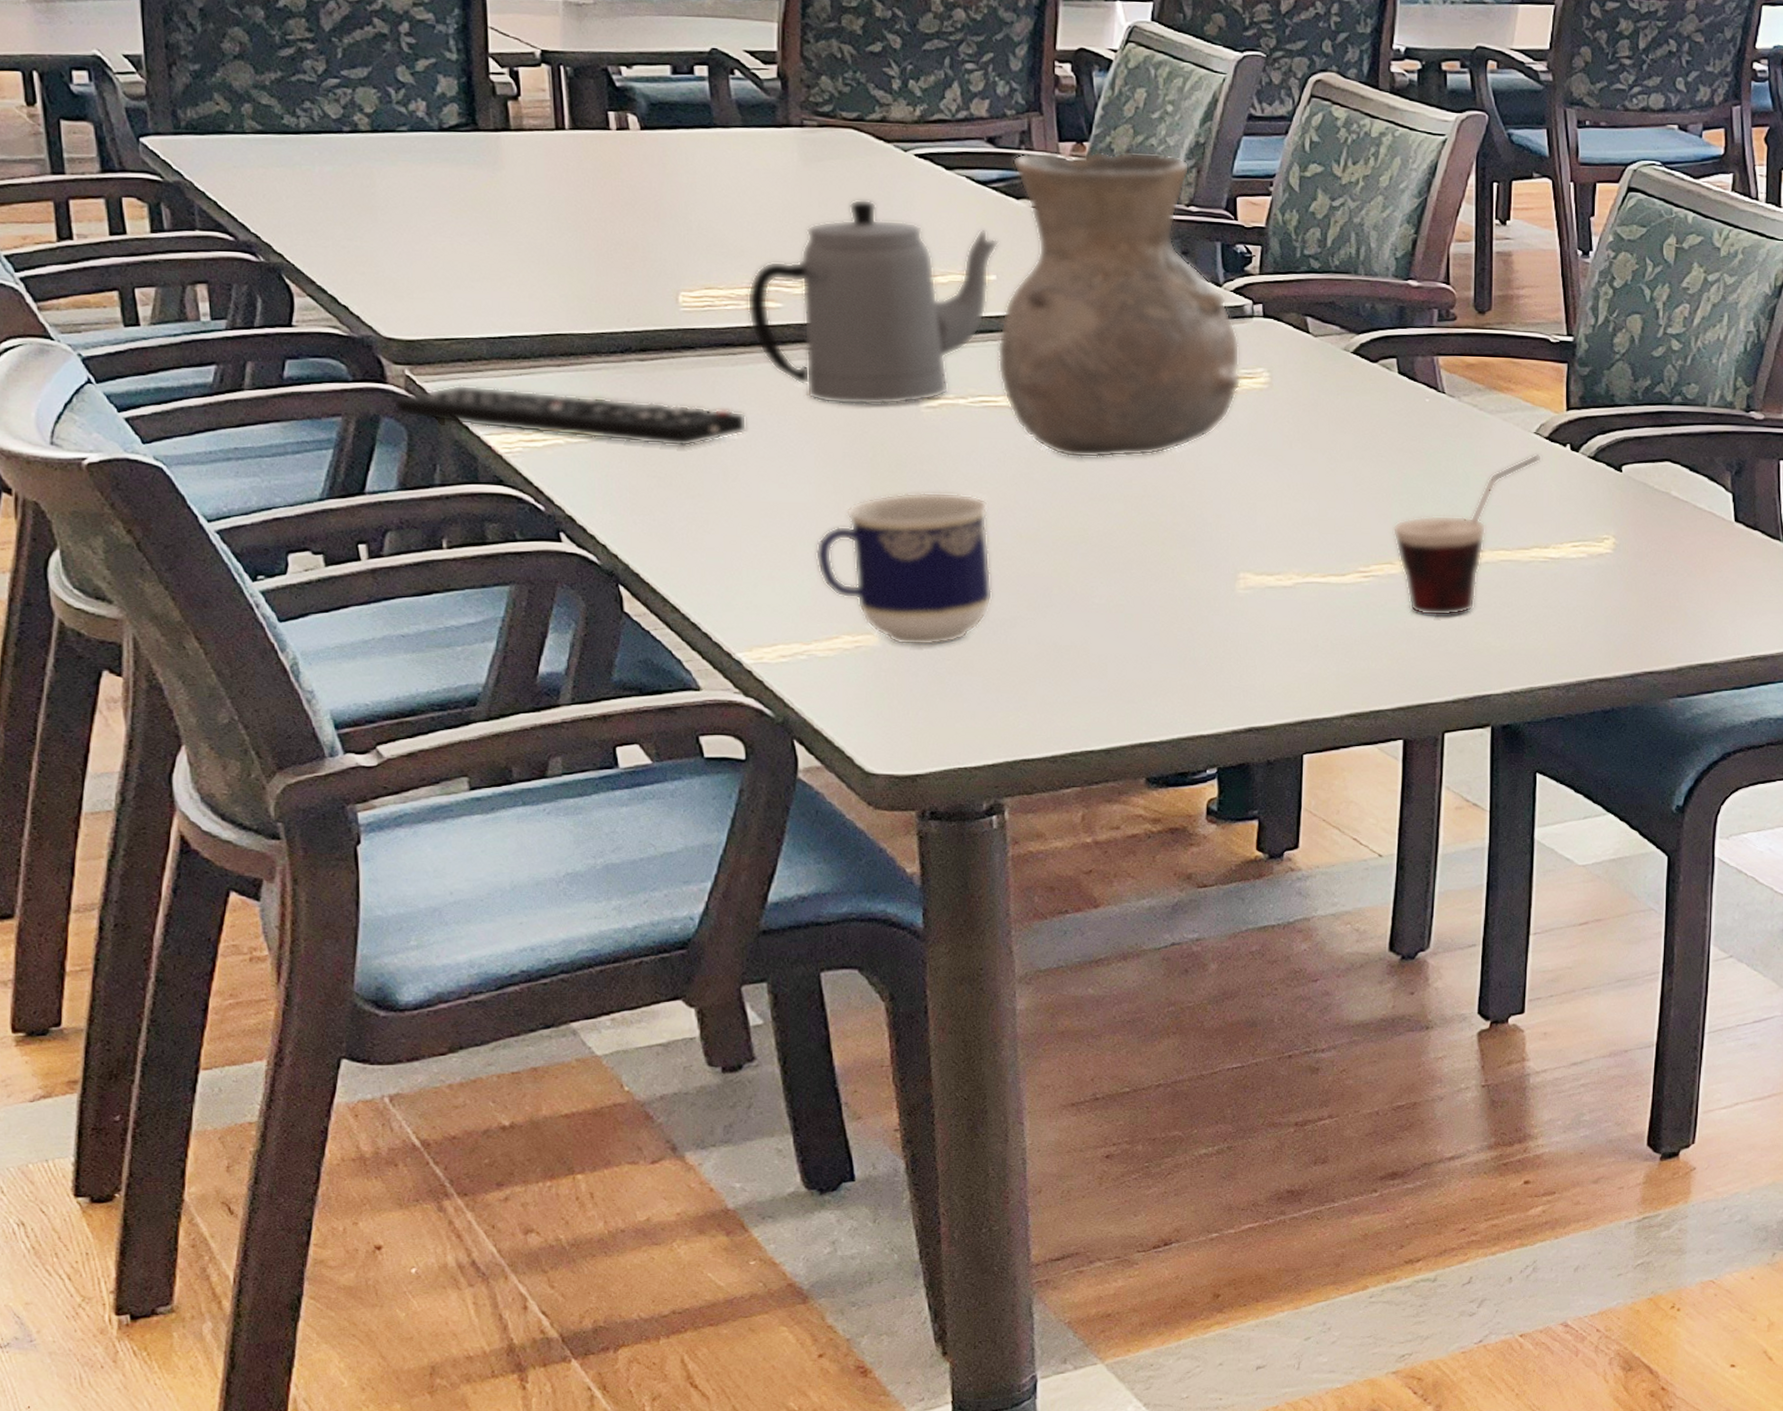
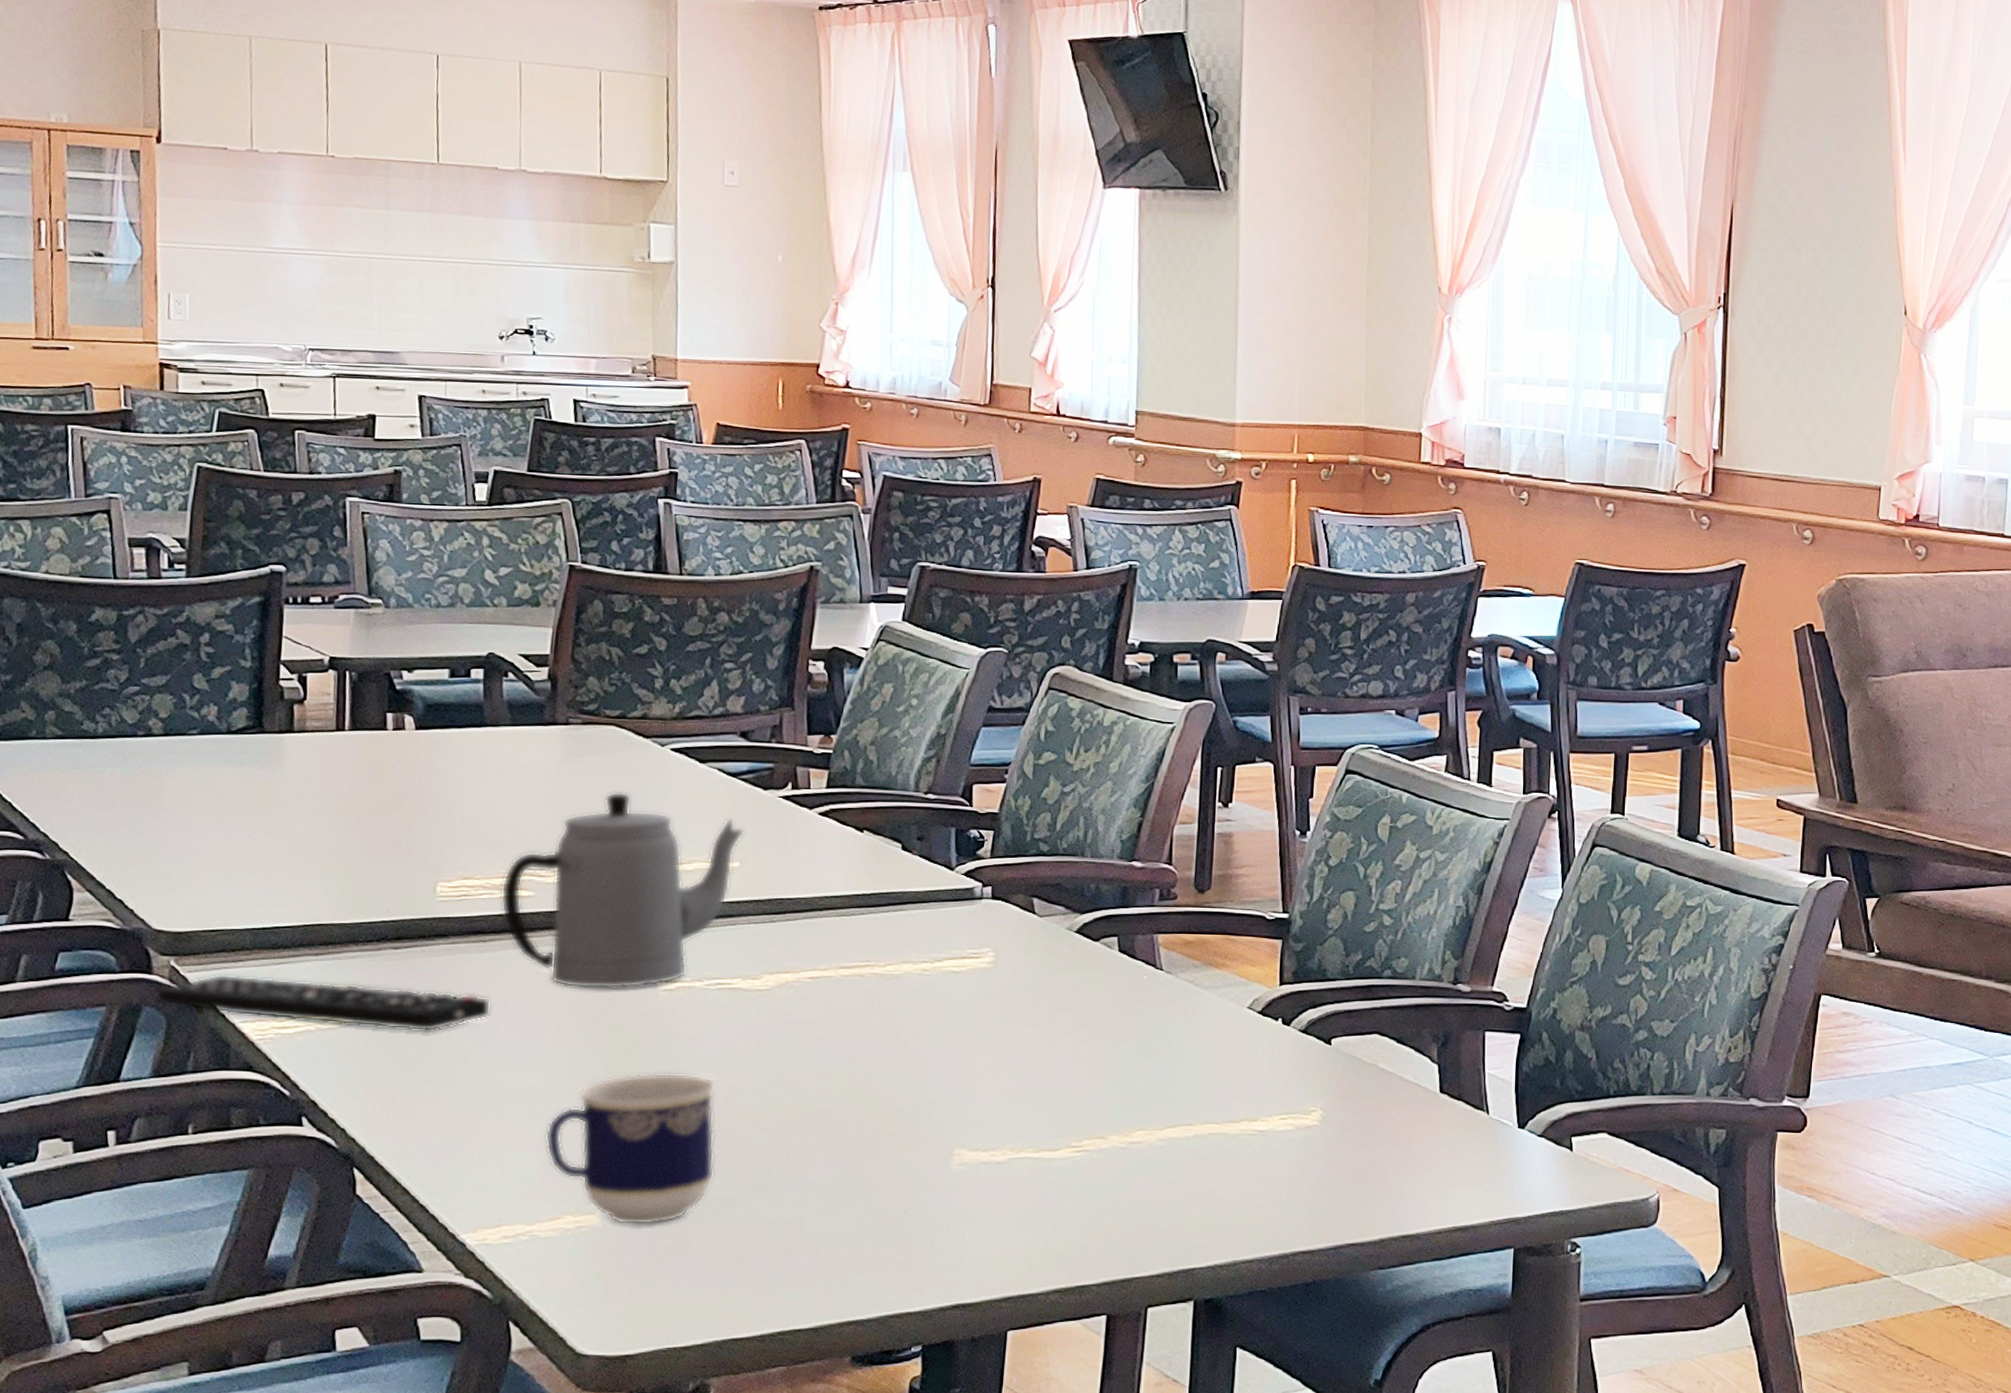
vase: present [997,151,1241,459] -> none [734,743,968,1038]
cup: present [1392,453,1540,616] -> none [1106,1028,1252,1190]

